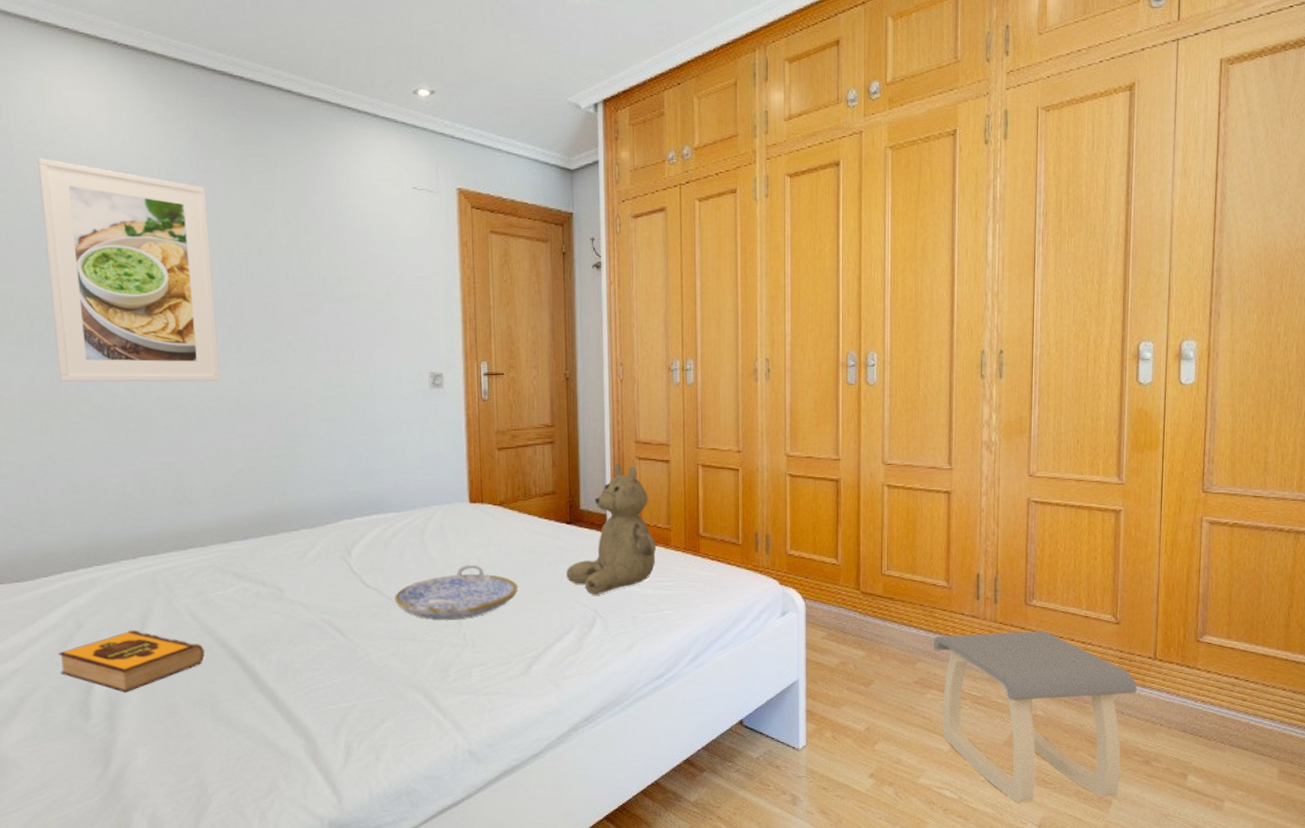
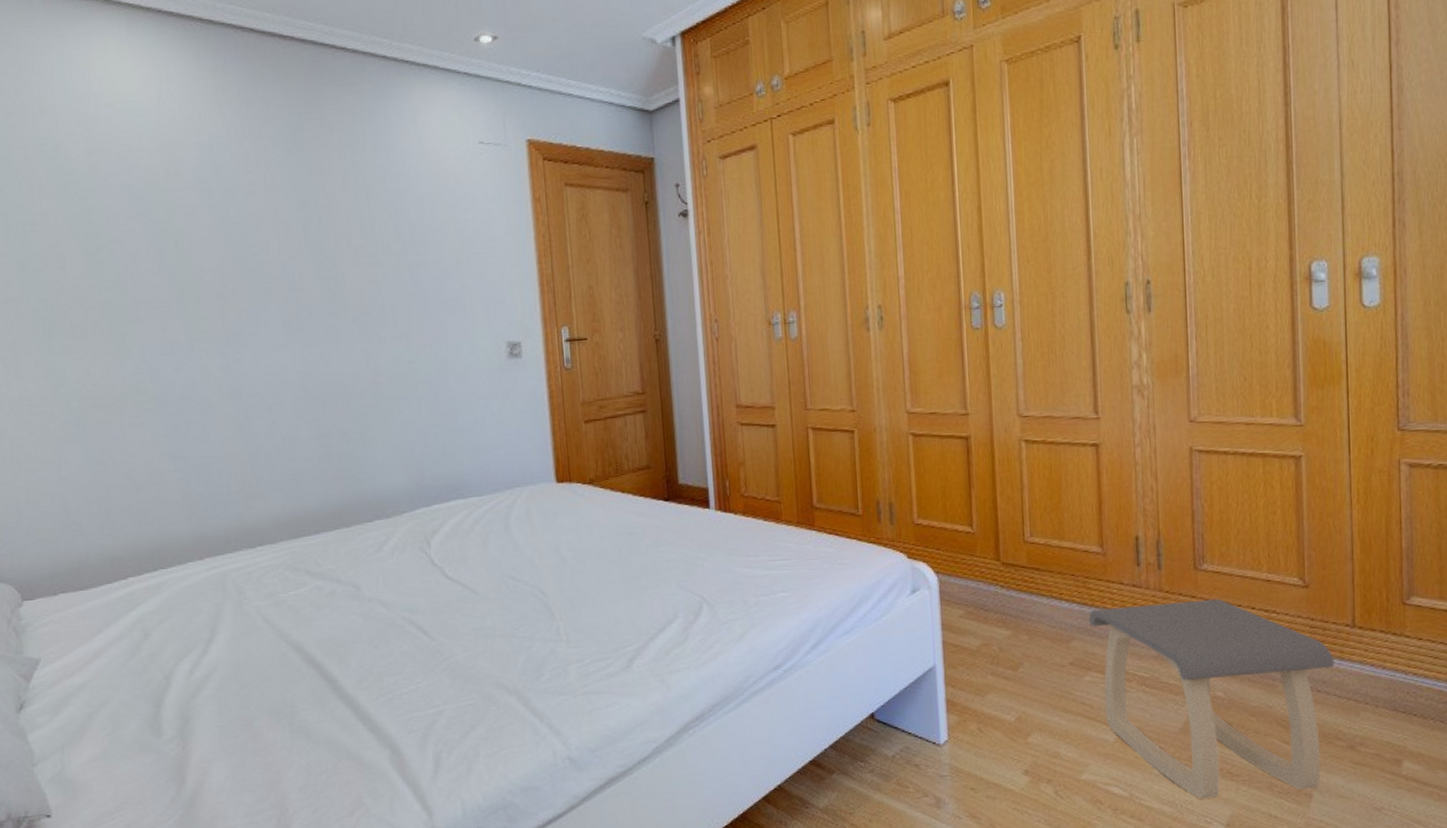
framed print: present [37,158,221,382] -> none [84,138,284,374]
hardback book: present [58,630,205,693] -> none [125,637,279,706]
serving tray: present [395,564,518,620] -> none [480,550,614,613]
teddy bear: present [565,463,657,595] -> none [666,431,766,579]

